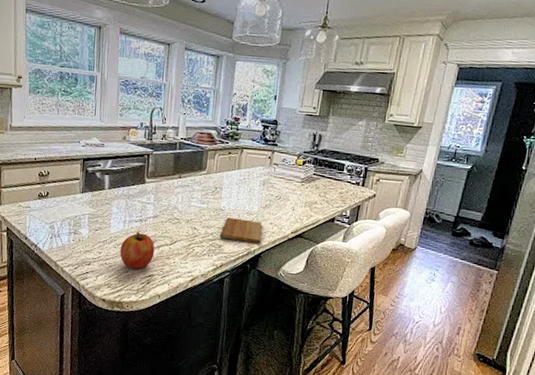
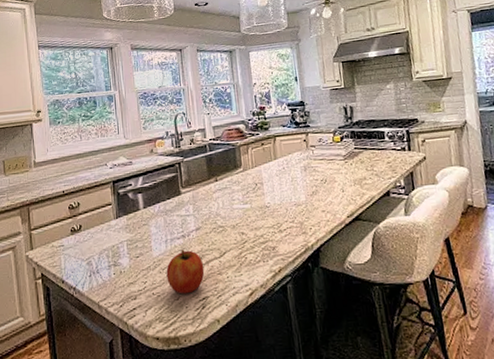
cutting board: present [219,217,262,244] -> none [271,212,317,238]

